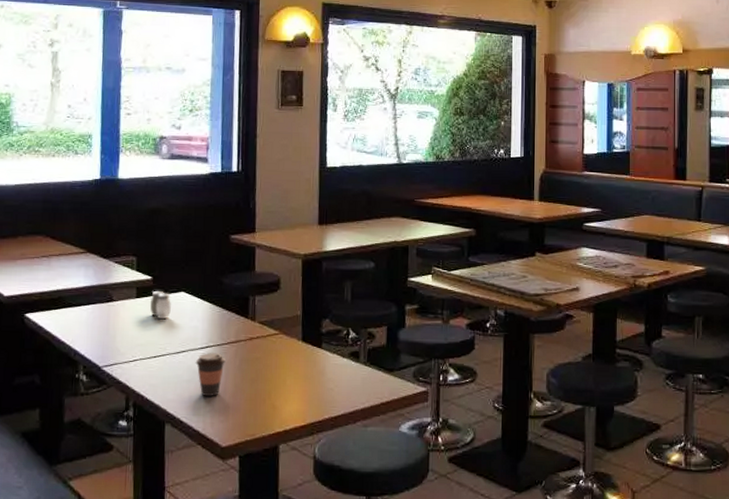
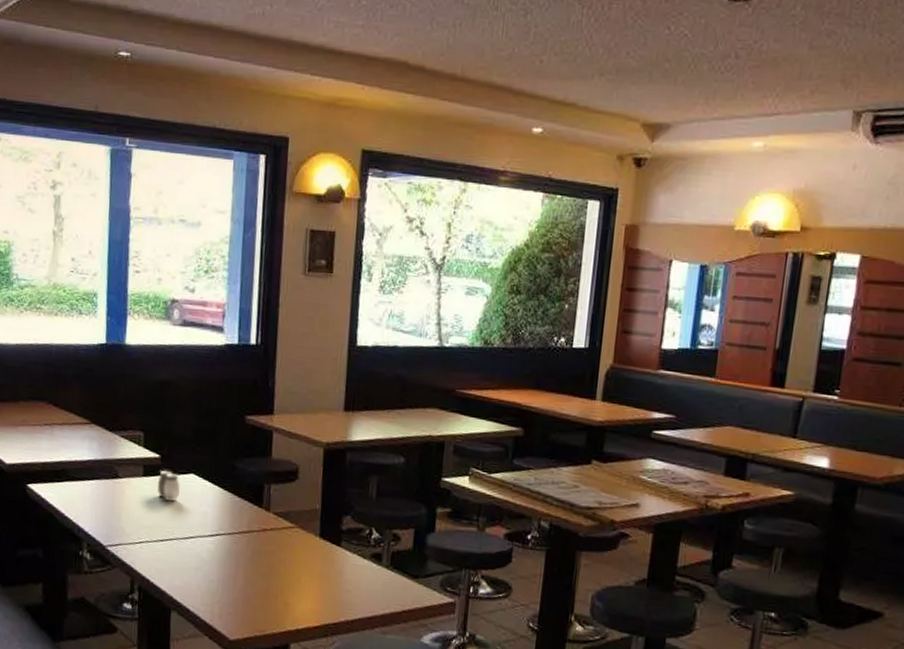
coffee cup: present [195,353,227,396] -> none [204,541,237,587]

